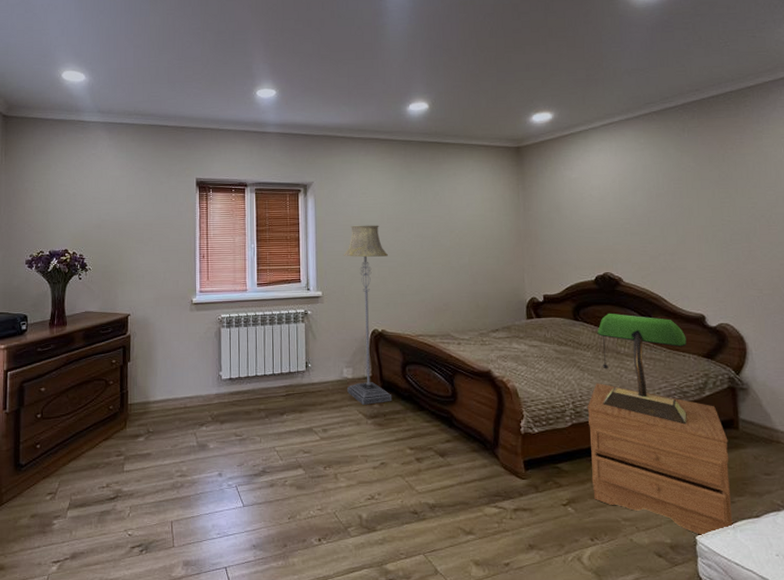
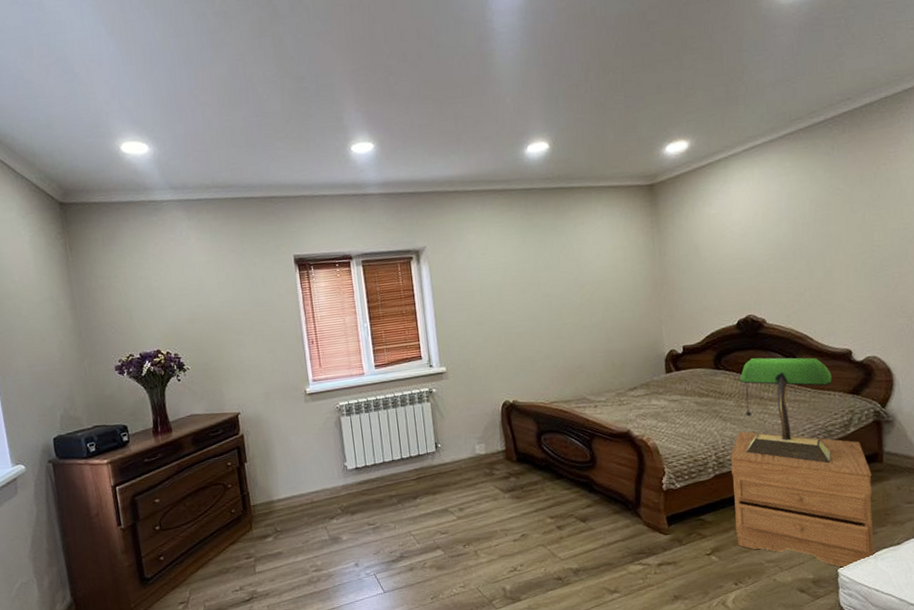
floor lamp: present [343,225,392,405] -> none [465,288,529,480]

